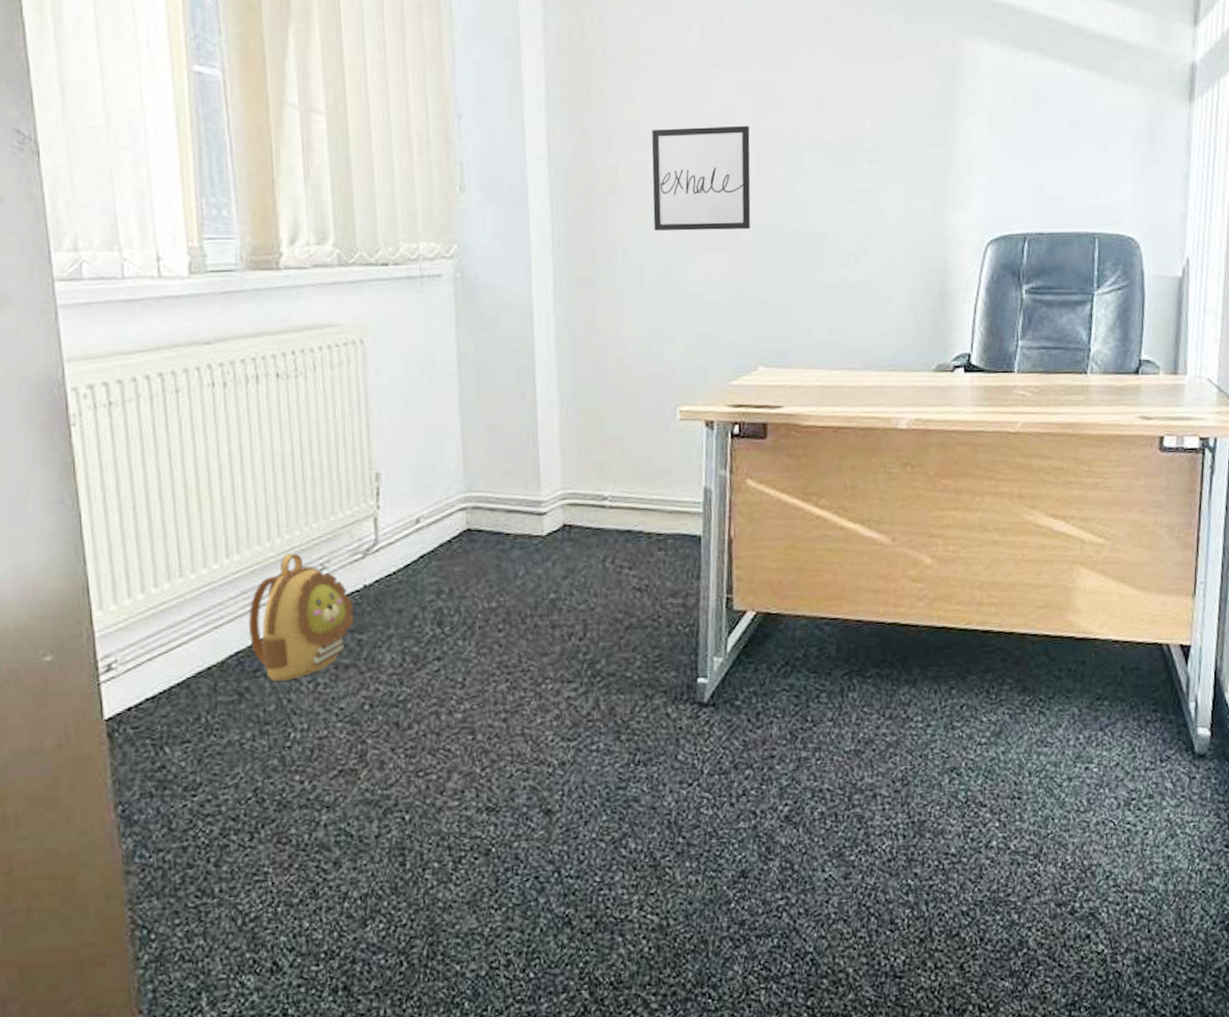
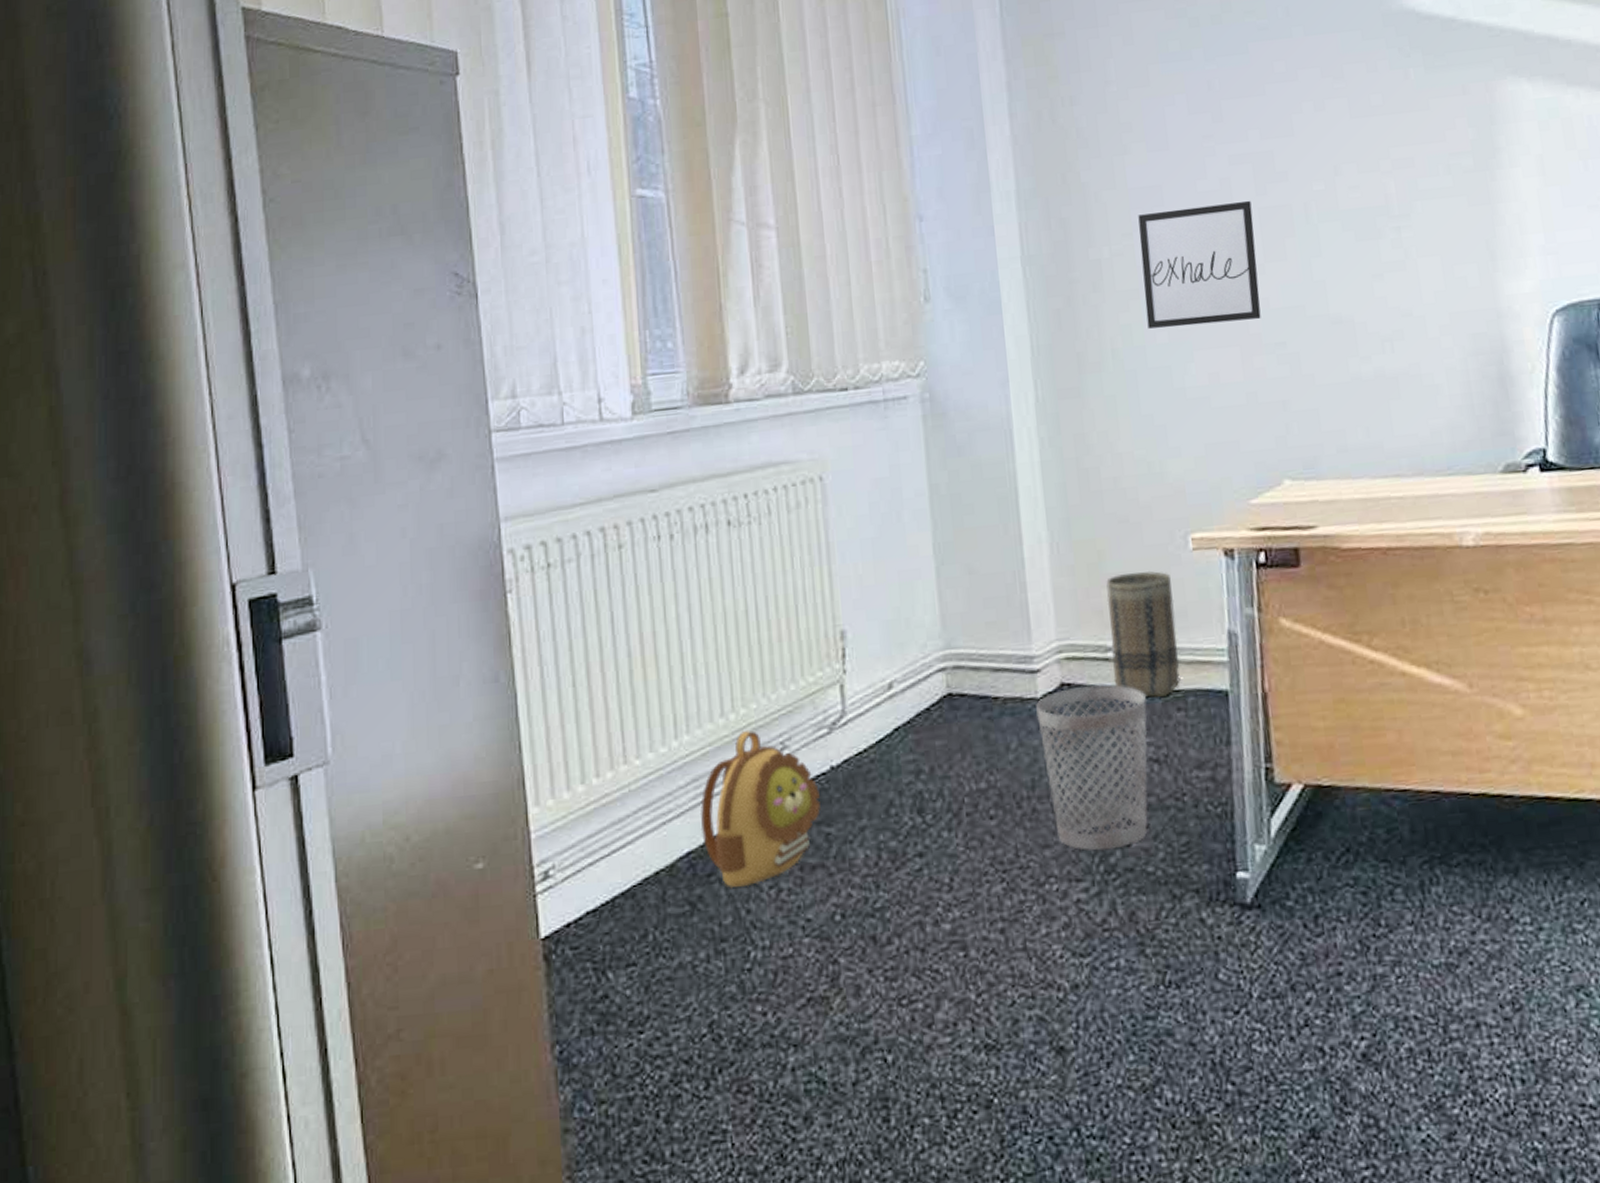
wastebasket: none [542,527,635,659] -> present [1036,685,1148,851]
basket: none [605,435,663,539] -> present [1106,570,1180,698]

